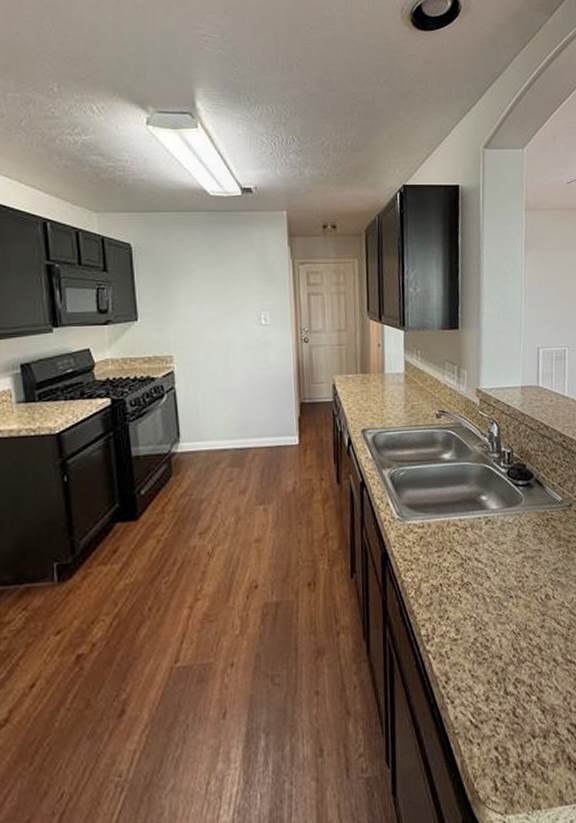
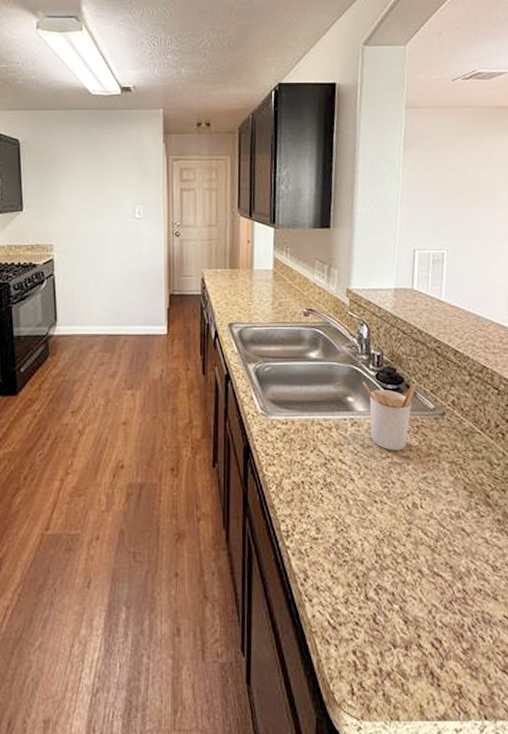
utensil holder: none [495,477,546,546] -> present [363,381,417,451]

